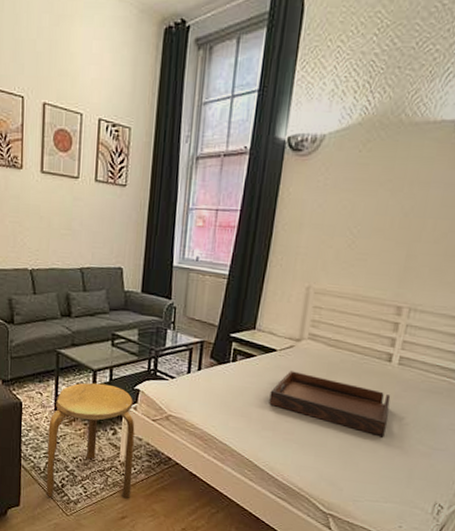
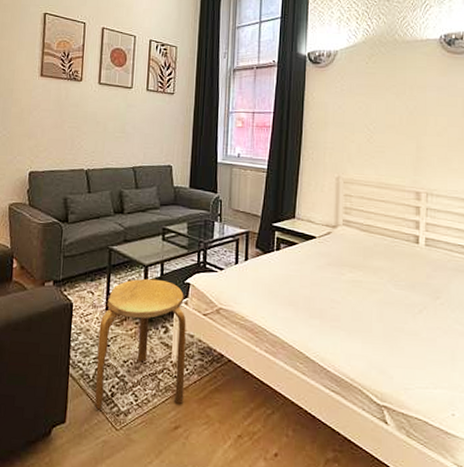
serving tray: present [269,371,391,438] -> none [314,257,424,319]

